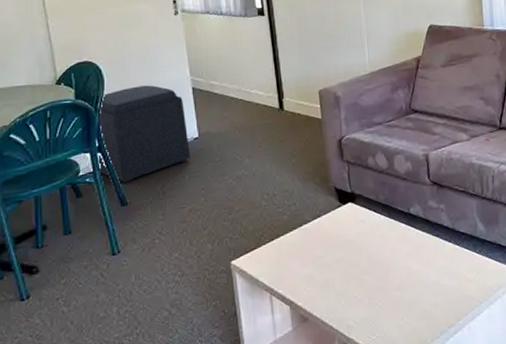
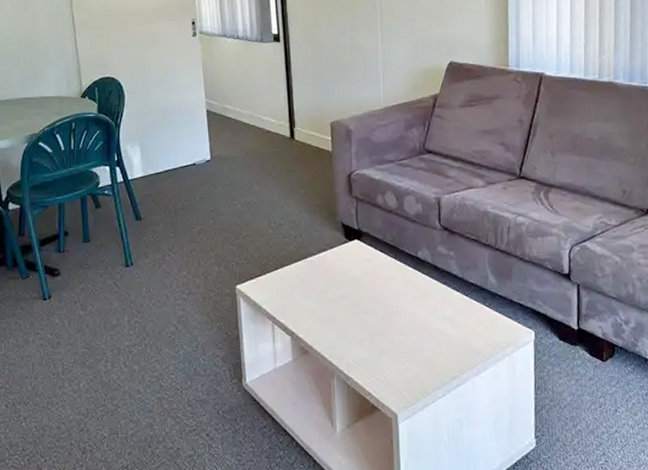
ottoman: present [98,85,190,183] -> none [116,104,202,198]

